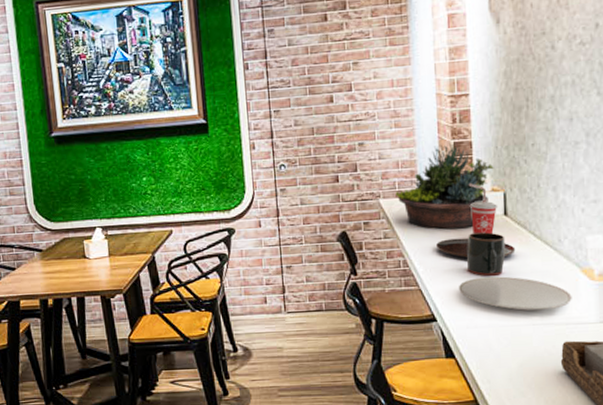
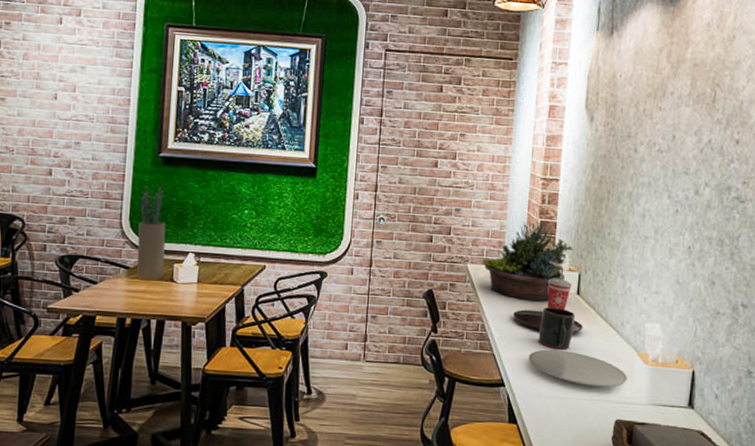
vase: none [41,161,77,262] -> present [137,182,166,282]

